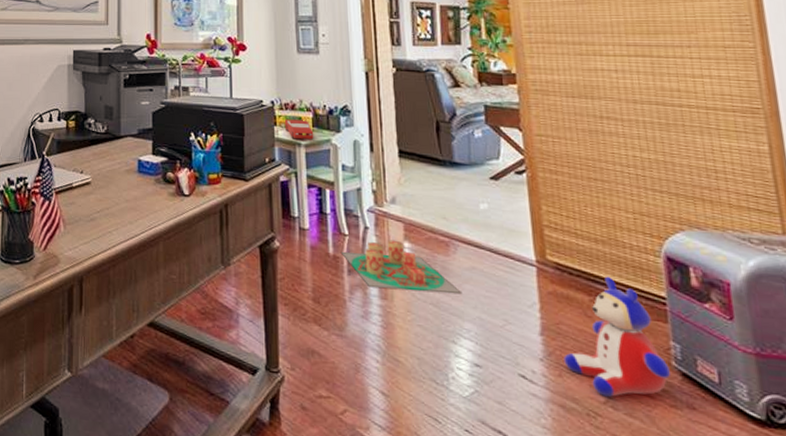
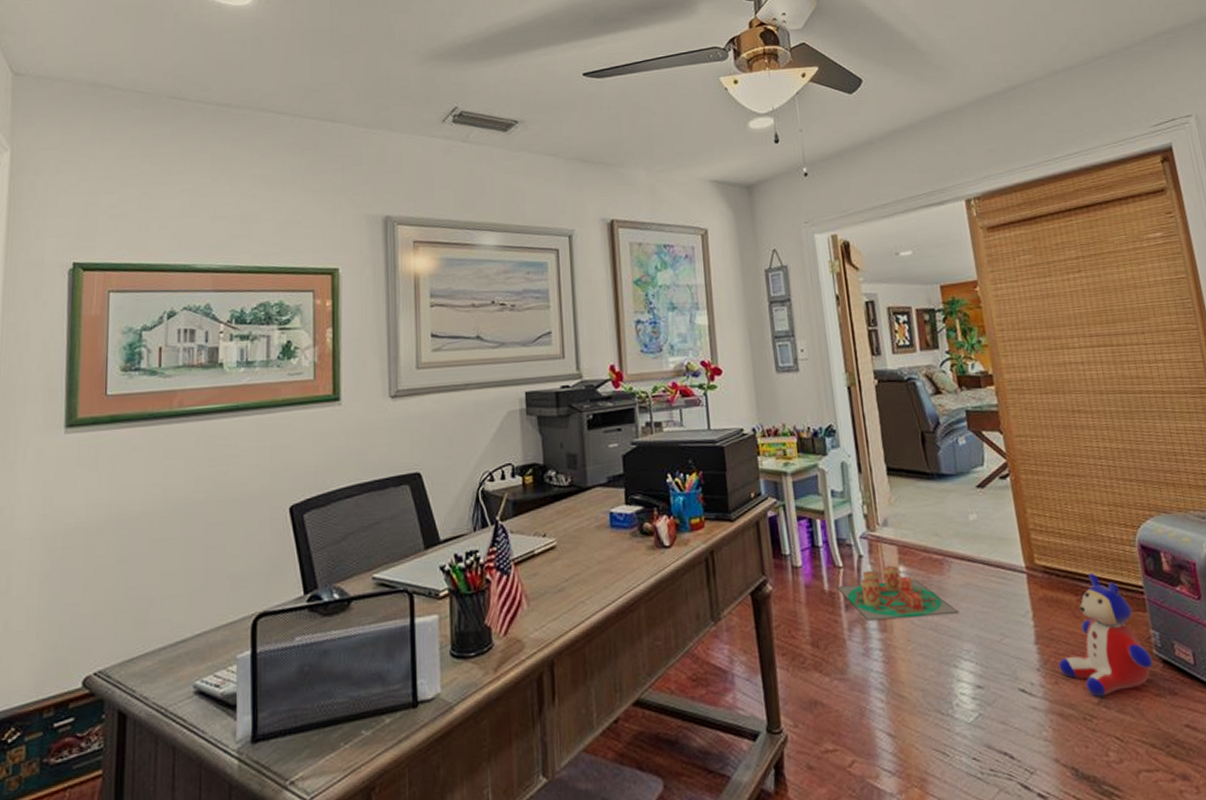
toy car: present [284,118,314,140] -> none [767,444,800,469]

